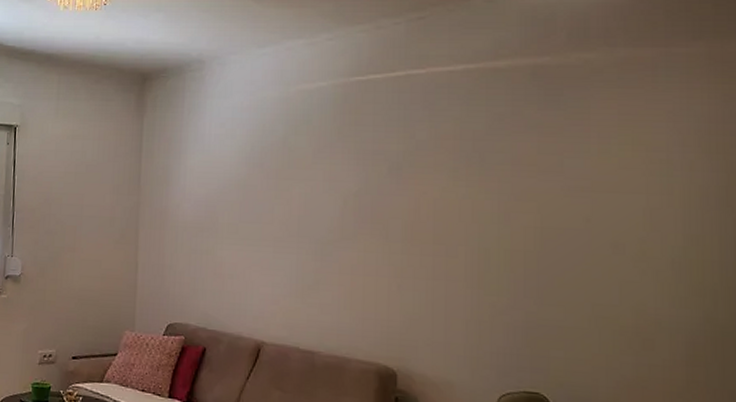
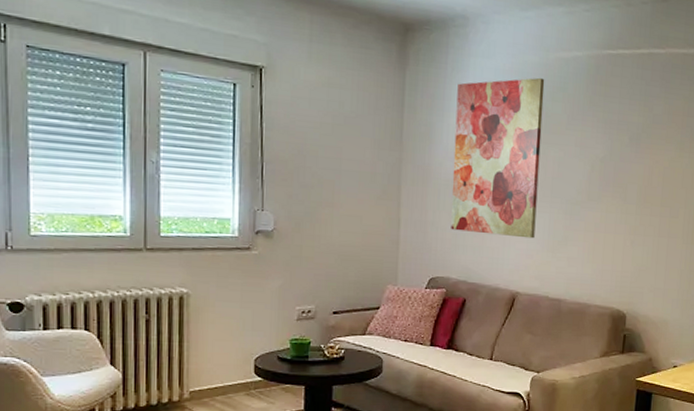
wall art: none [189,112,286,283] -> present [451,77,545,239]

